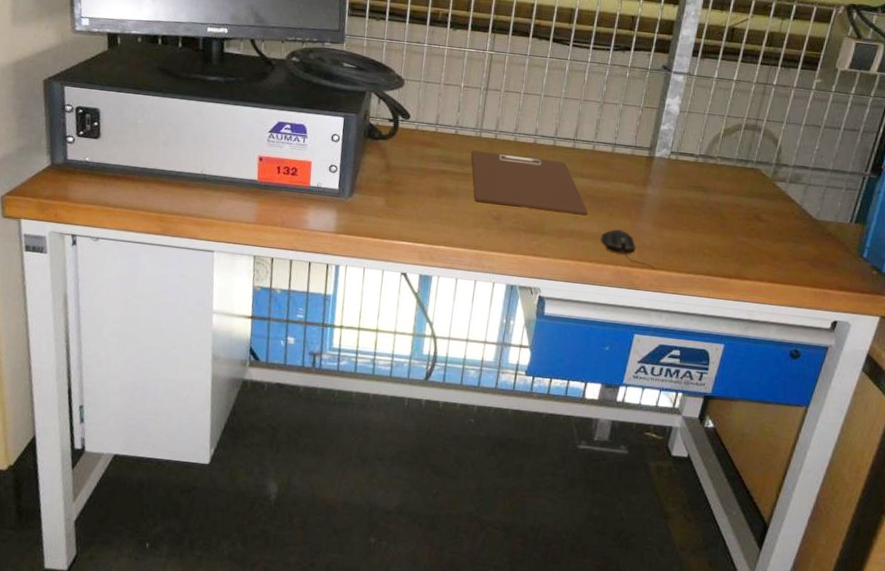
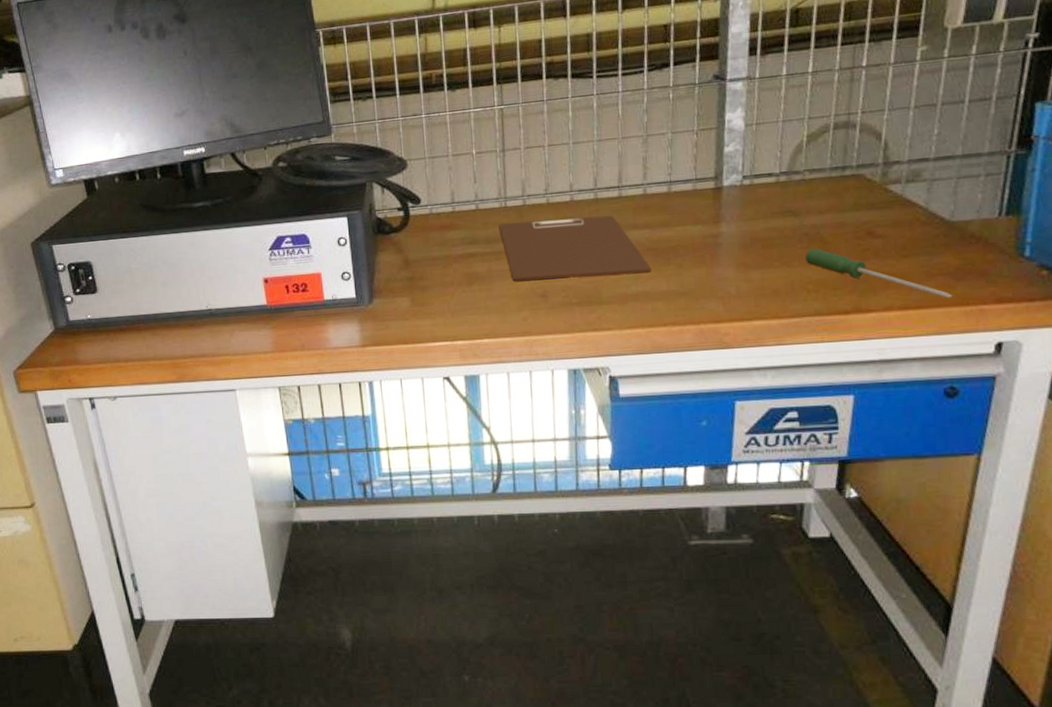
computer mouse: present [601,229,656,270] -> none [672,281,748,321]
screwdriver: none [706,221,809,280] -> present [805,248,953,298]

